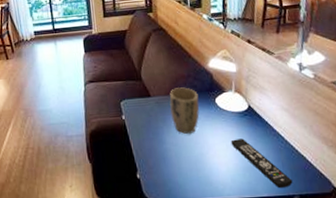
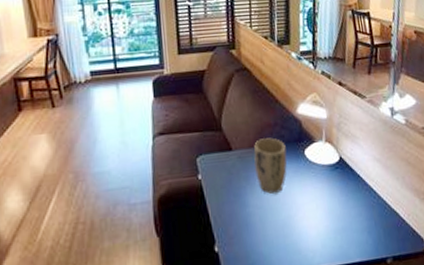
remote control: present [230,138,293,189] -> none [321,195,386,251]

